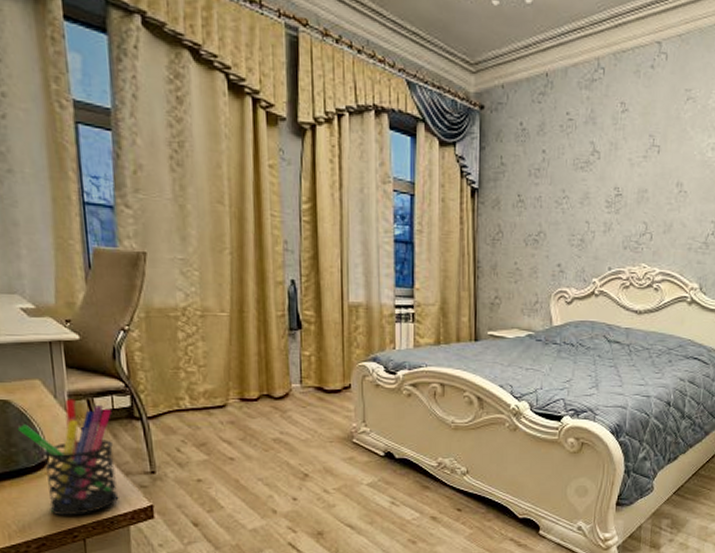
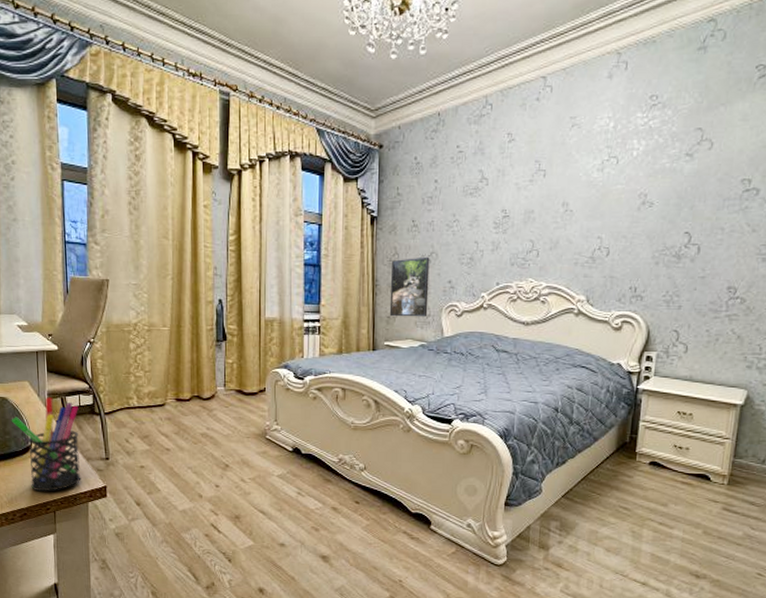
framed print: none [493,236,538,304] -> present [389,256,430,317]

